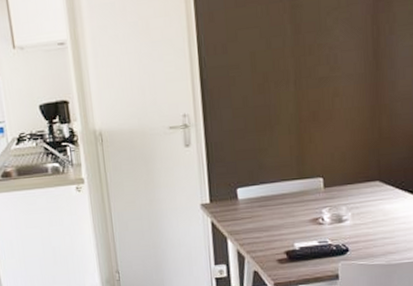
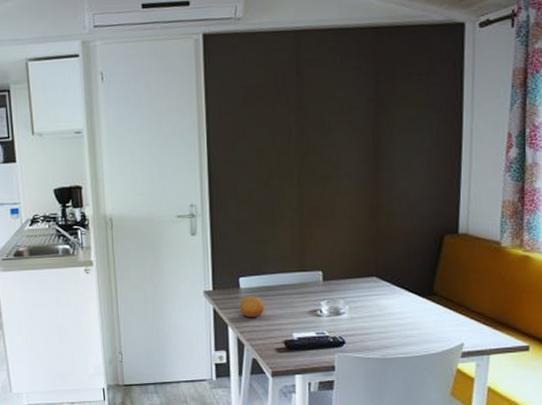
fruit: none [238,206,265,230] -> present [239,296,265,318]

